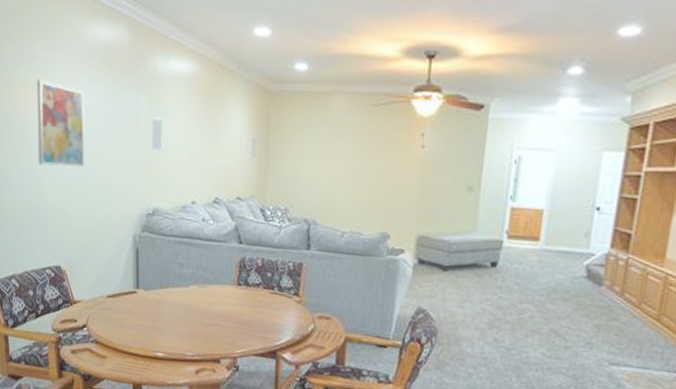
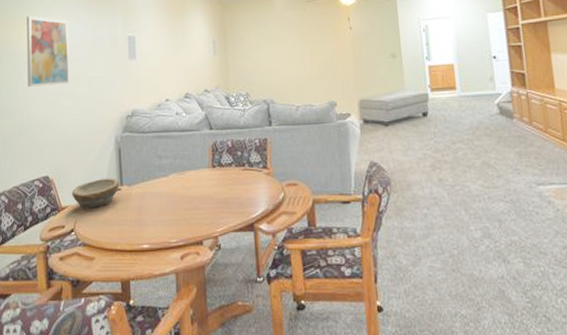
bowl: none [85,277,136,307] -> present [72,178,120,209]

